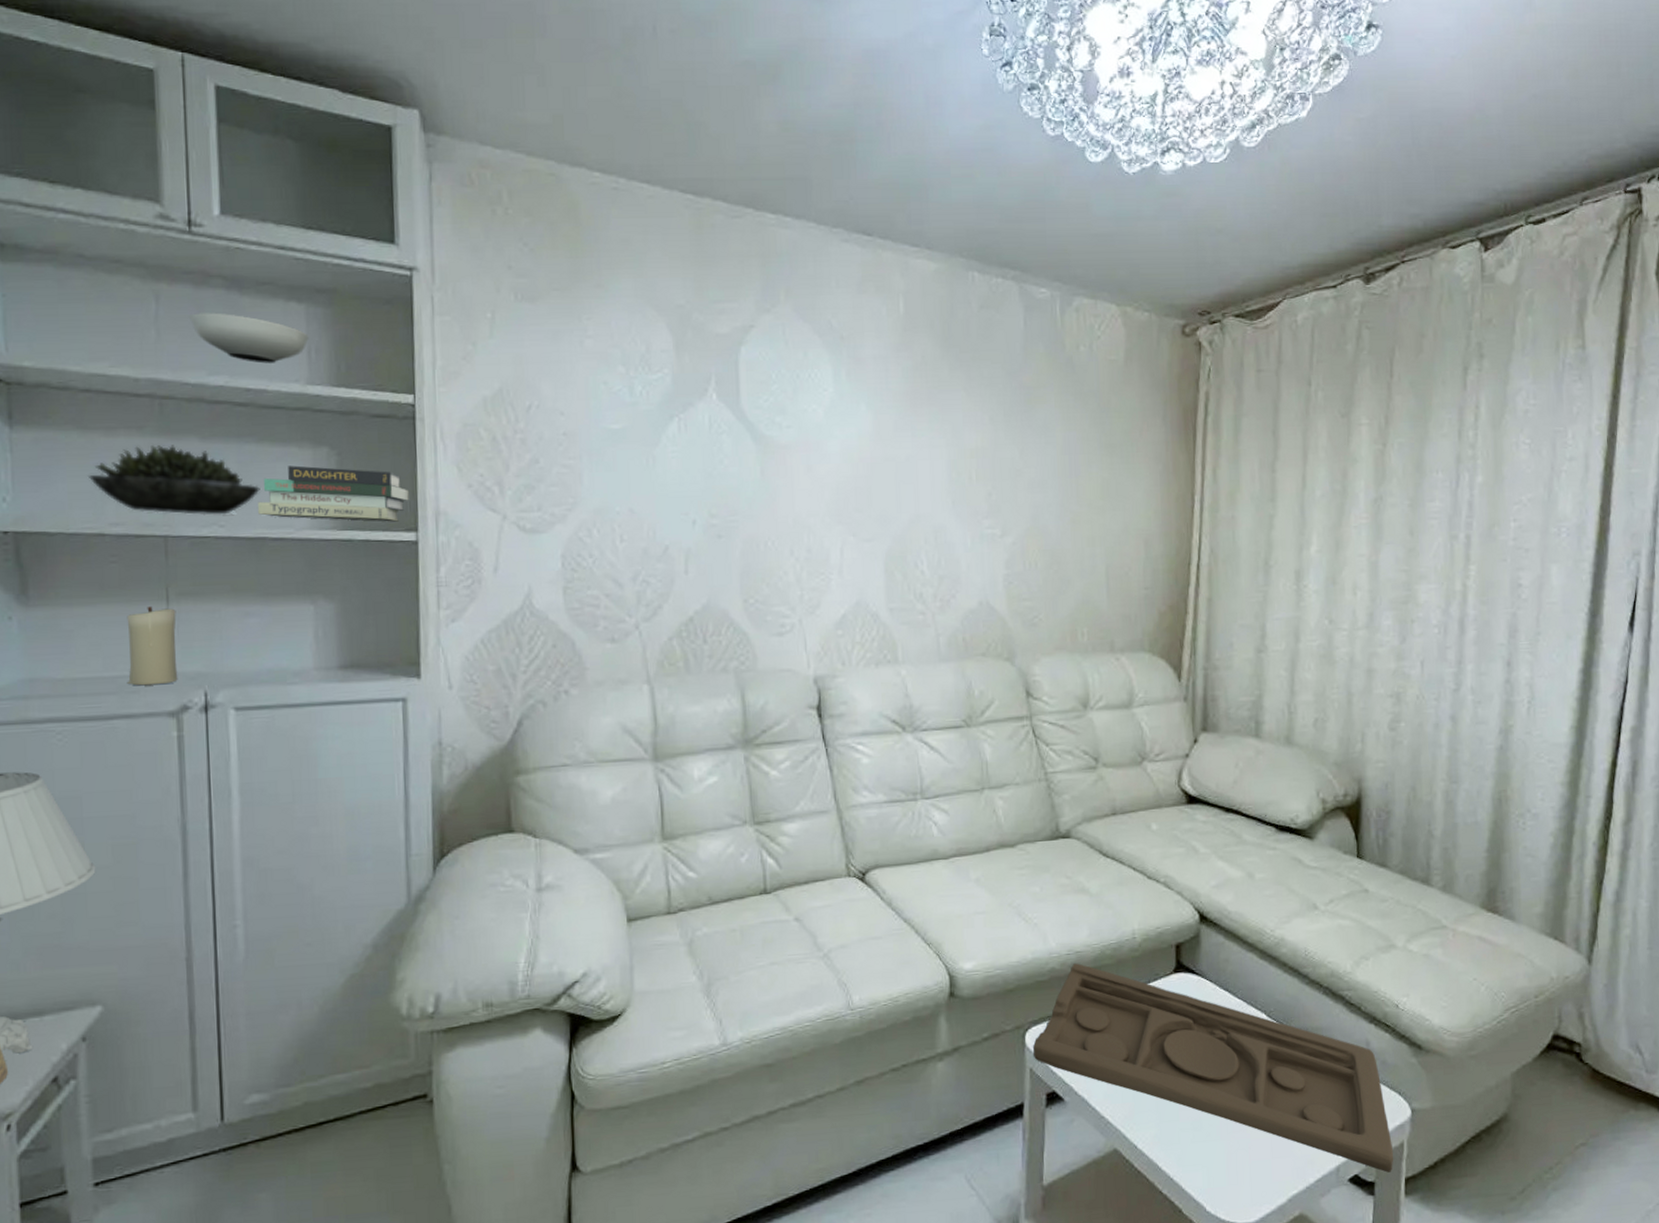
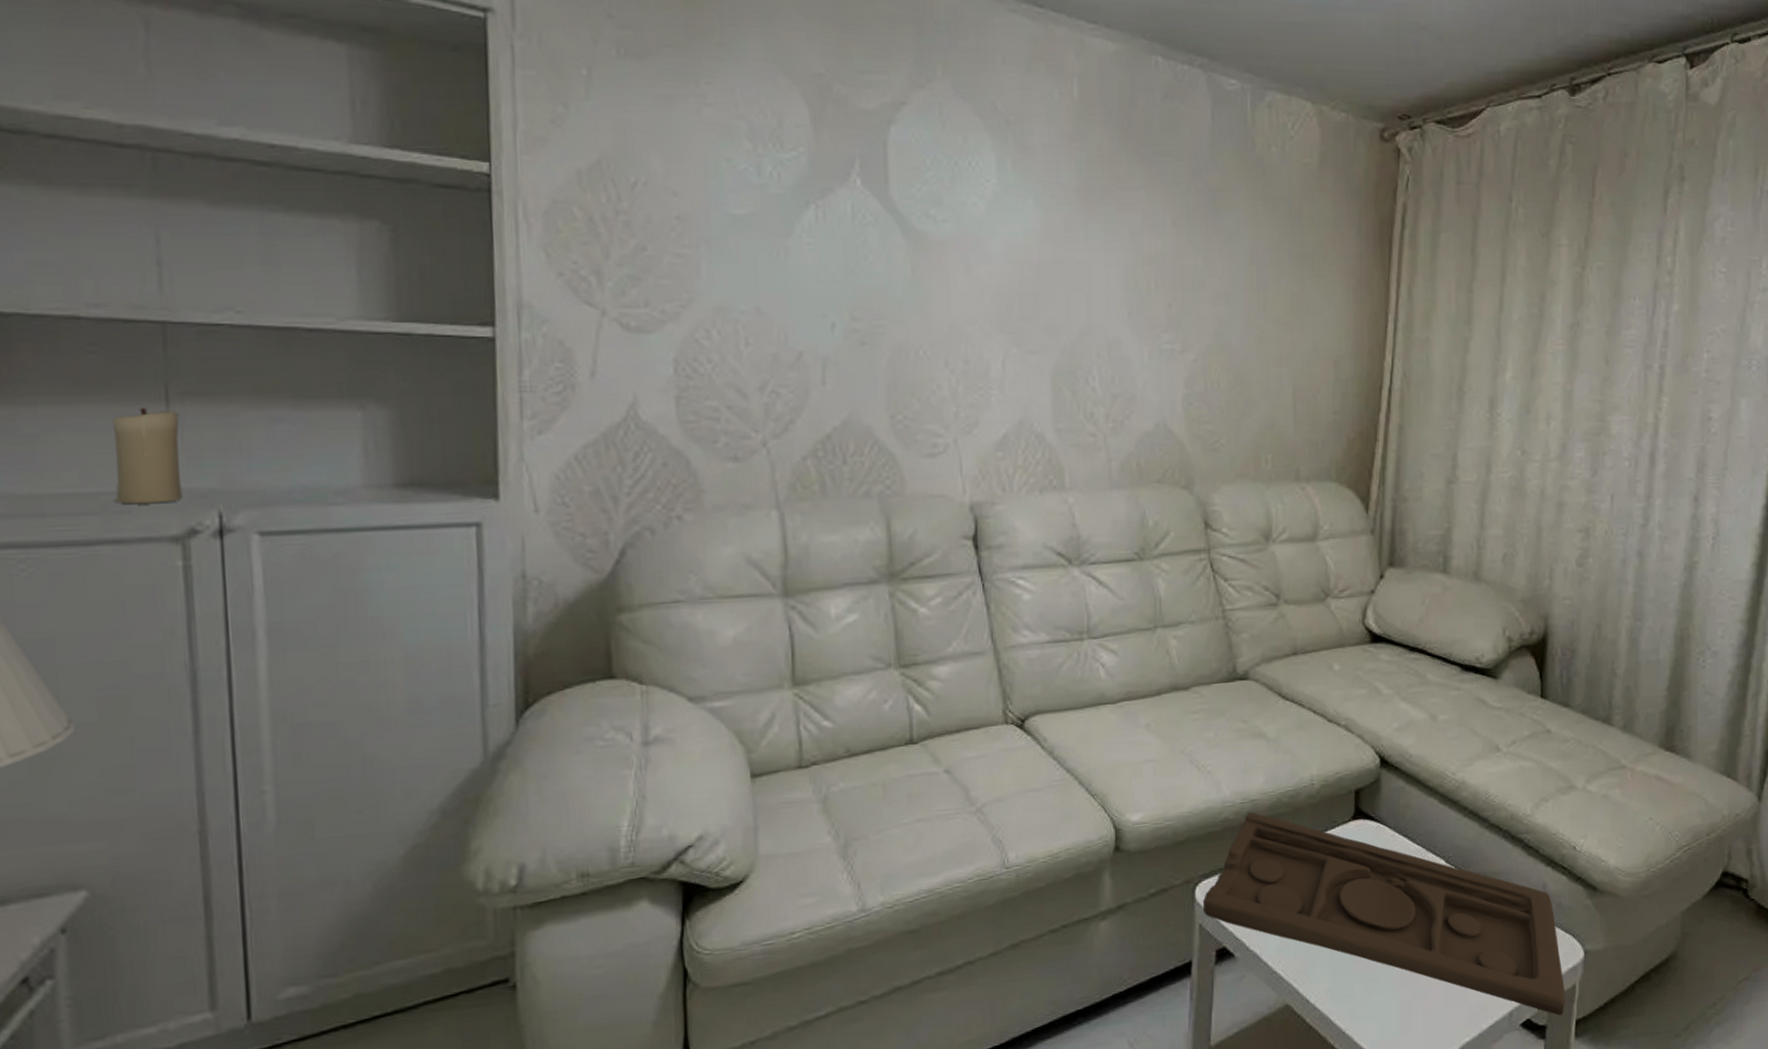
succulent plant: present [87,444,260,515] -> none [54,207,290,298]
bowl: present [190,312,309,364] -> none [192,47,353,115]
books: present [257,465,409,522] -> none [286,241,484,314]

